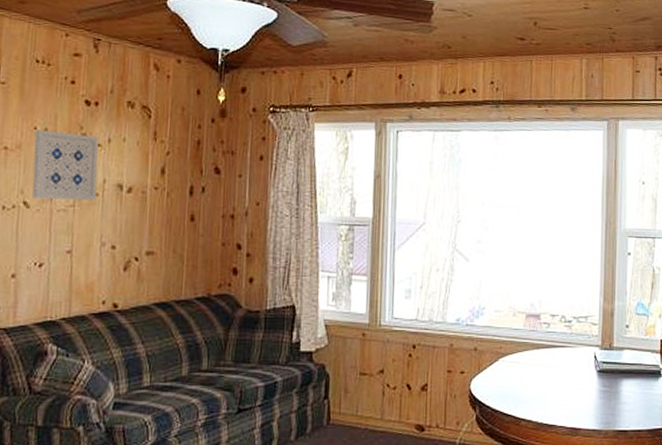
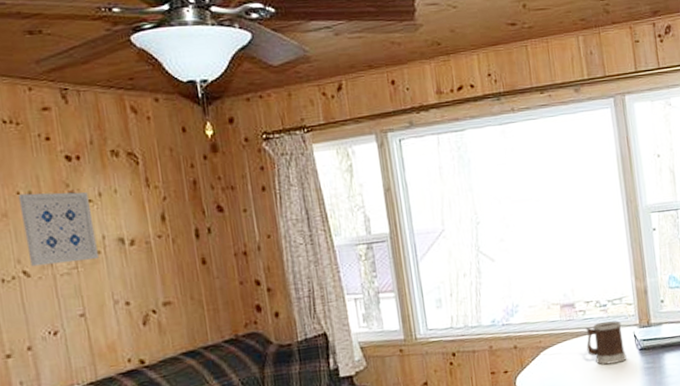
mug: none [545,338,584,381] -> present [585,320,627,365]

